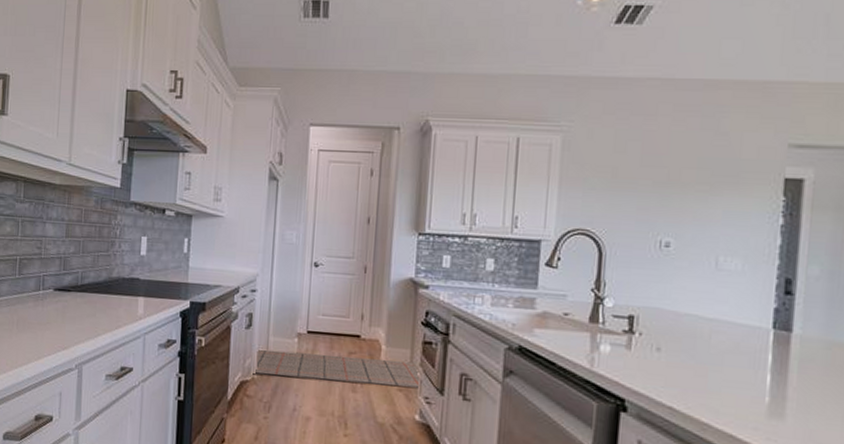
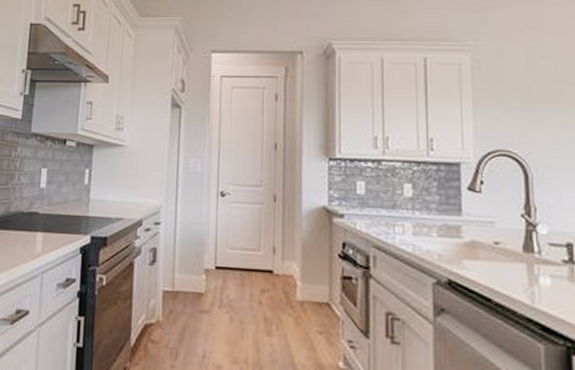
rug: present [255,348,419,389] -> none [161,287,340,331]

